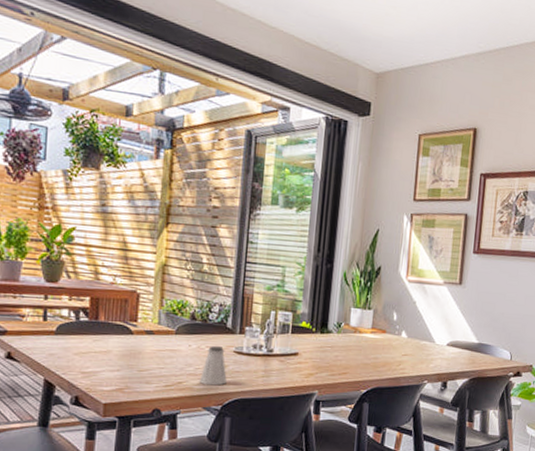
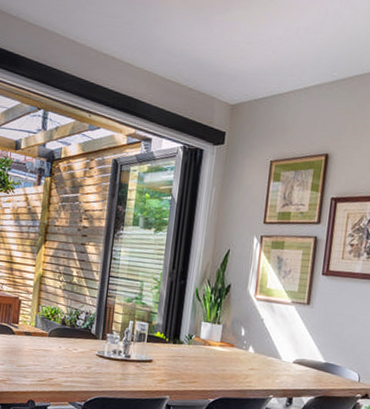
saltshaker: present [200,345,227,386] -> none [67,348,90,384]

